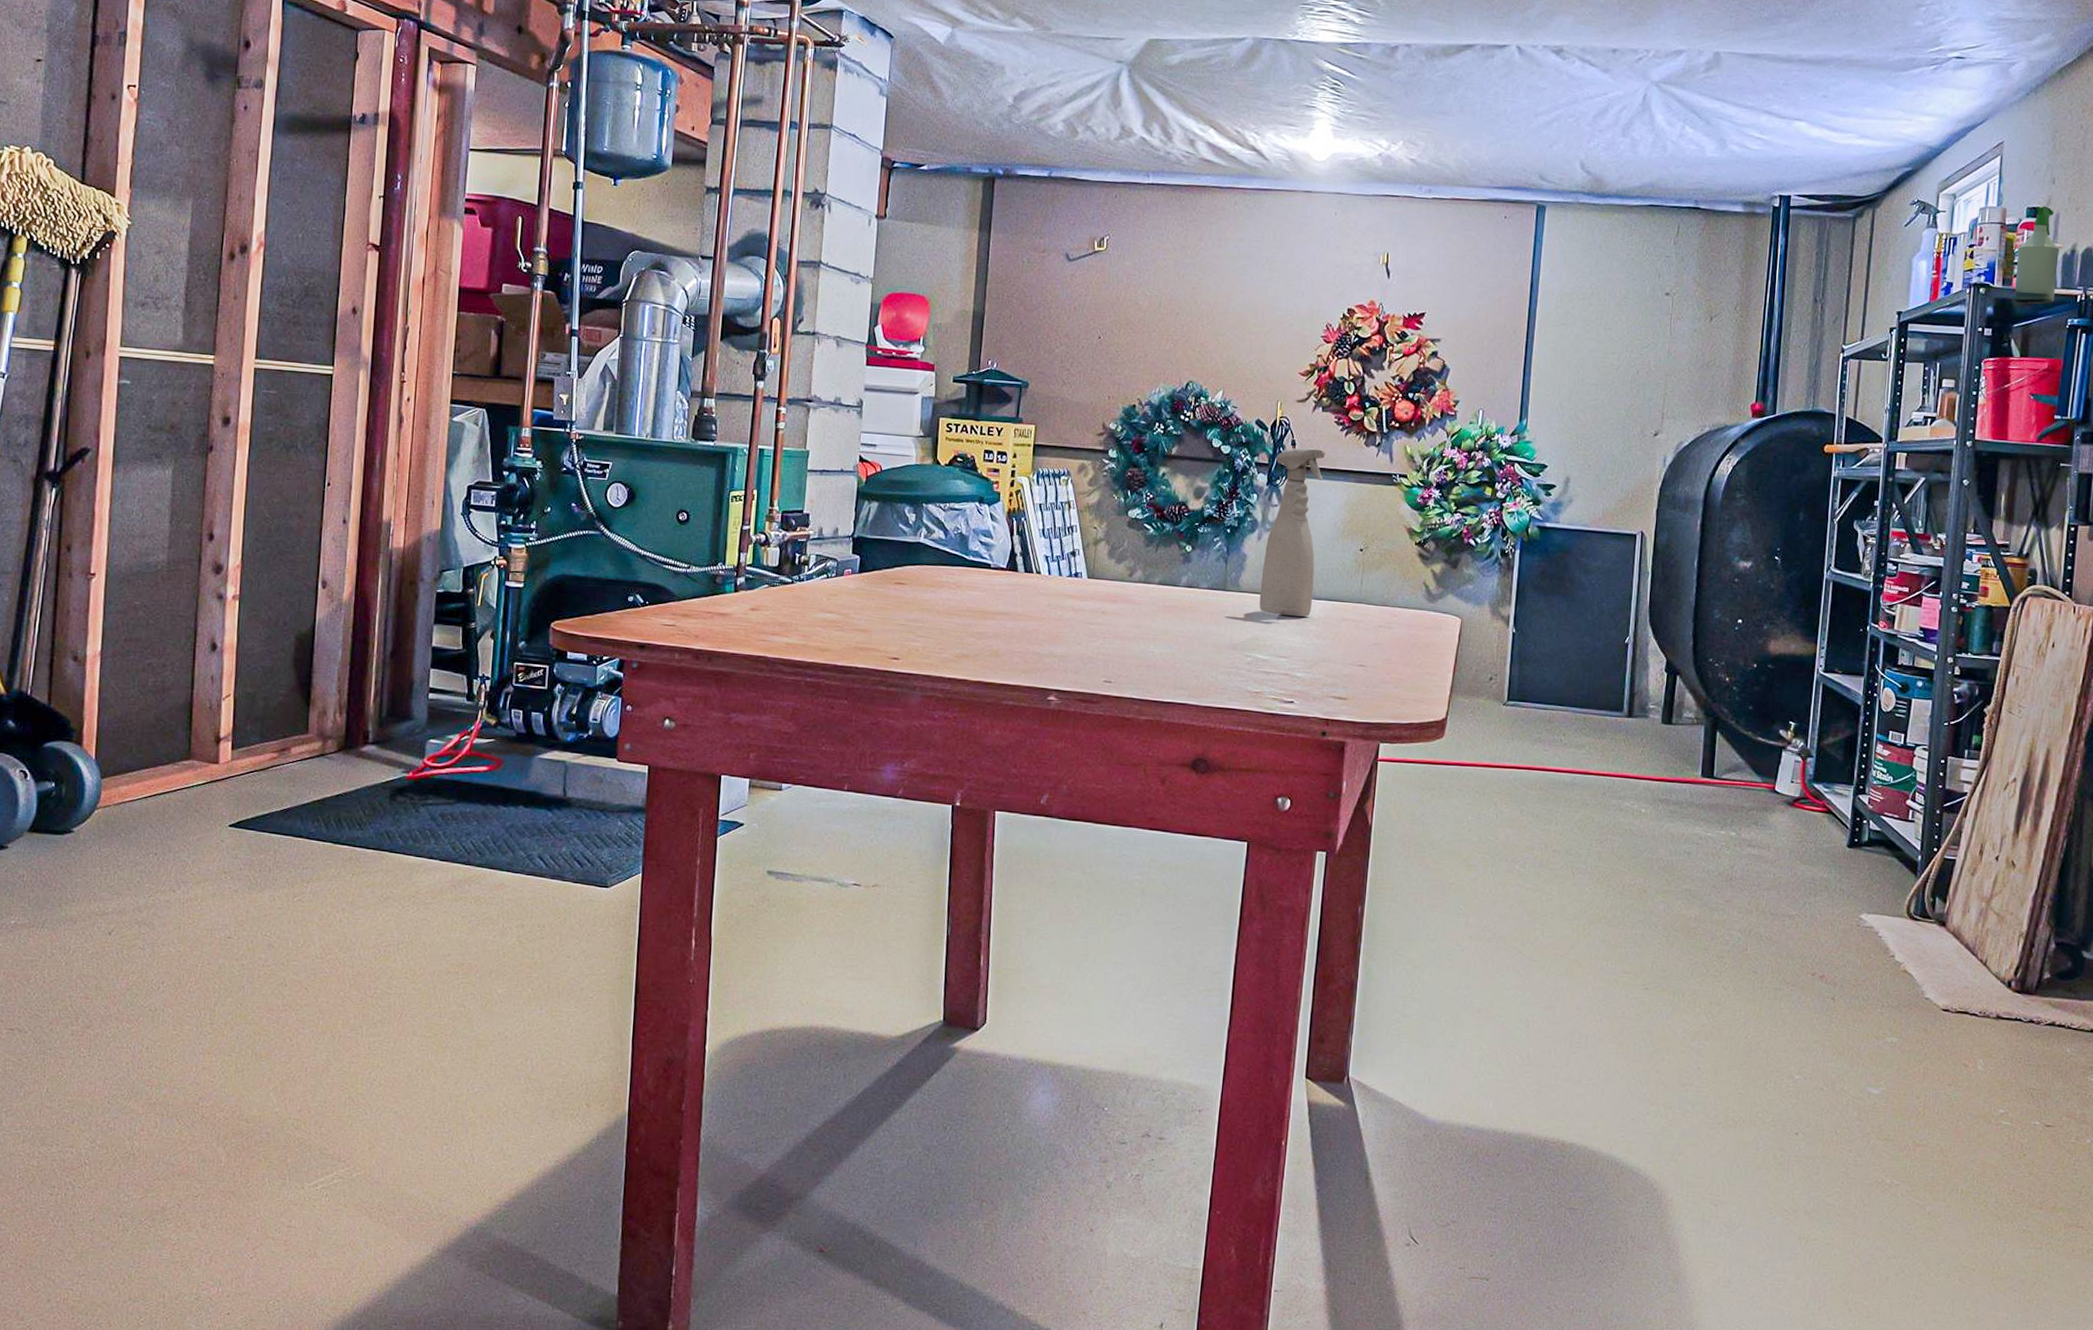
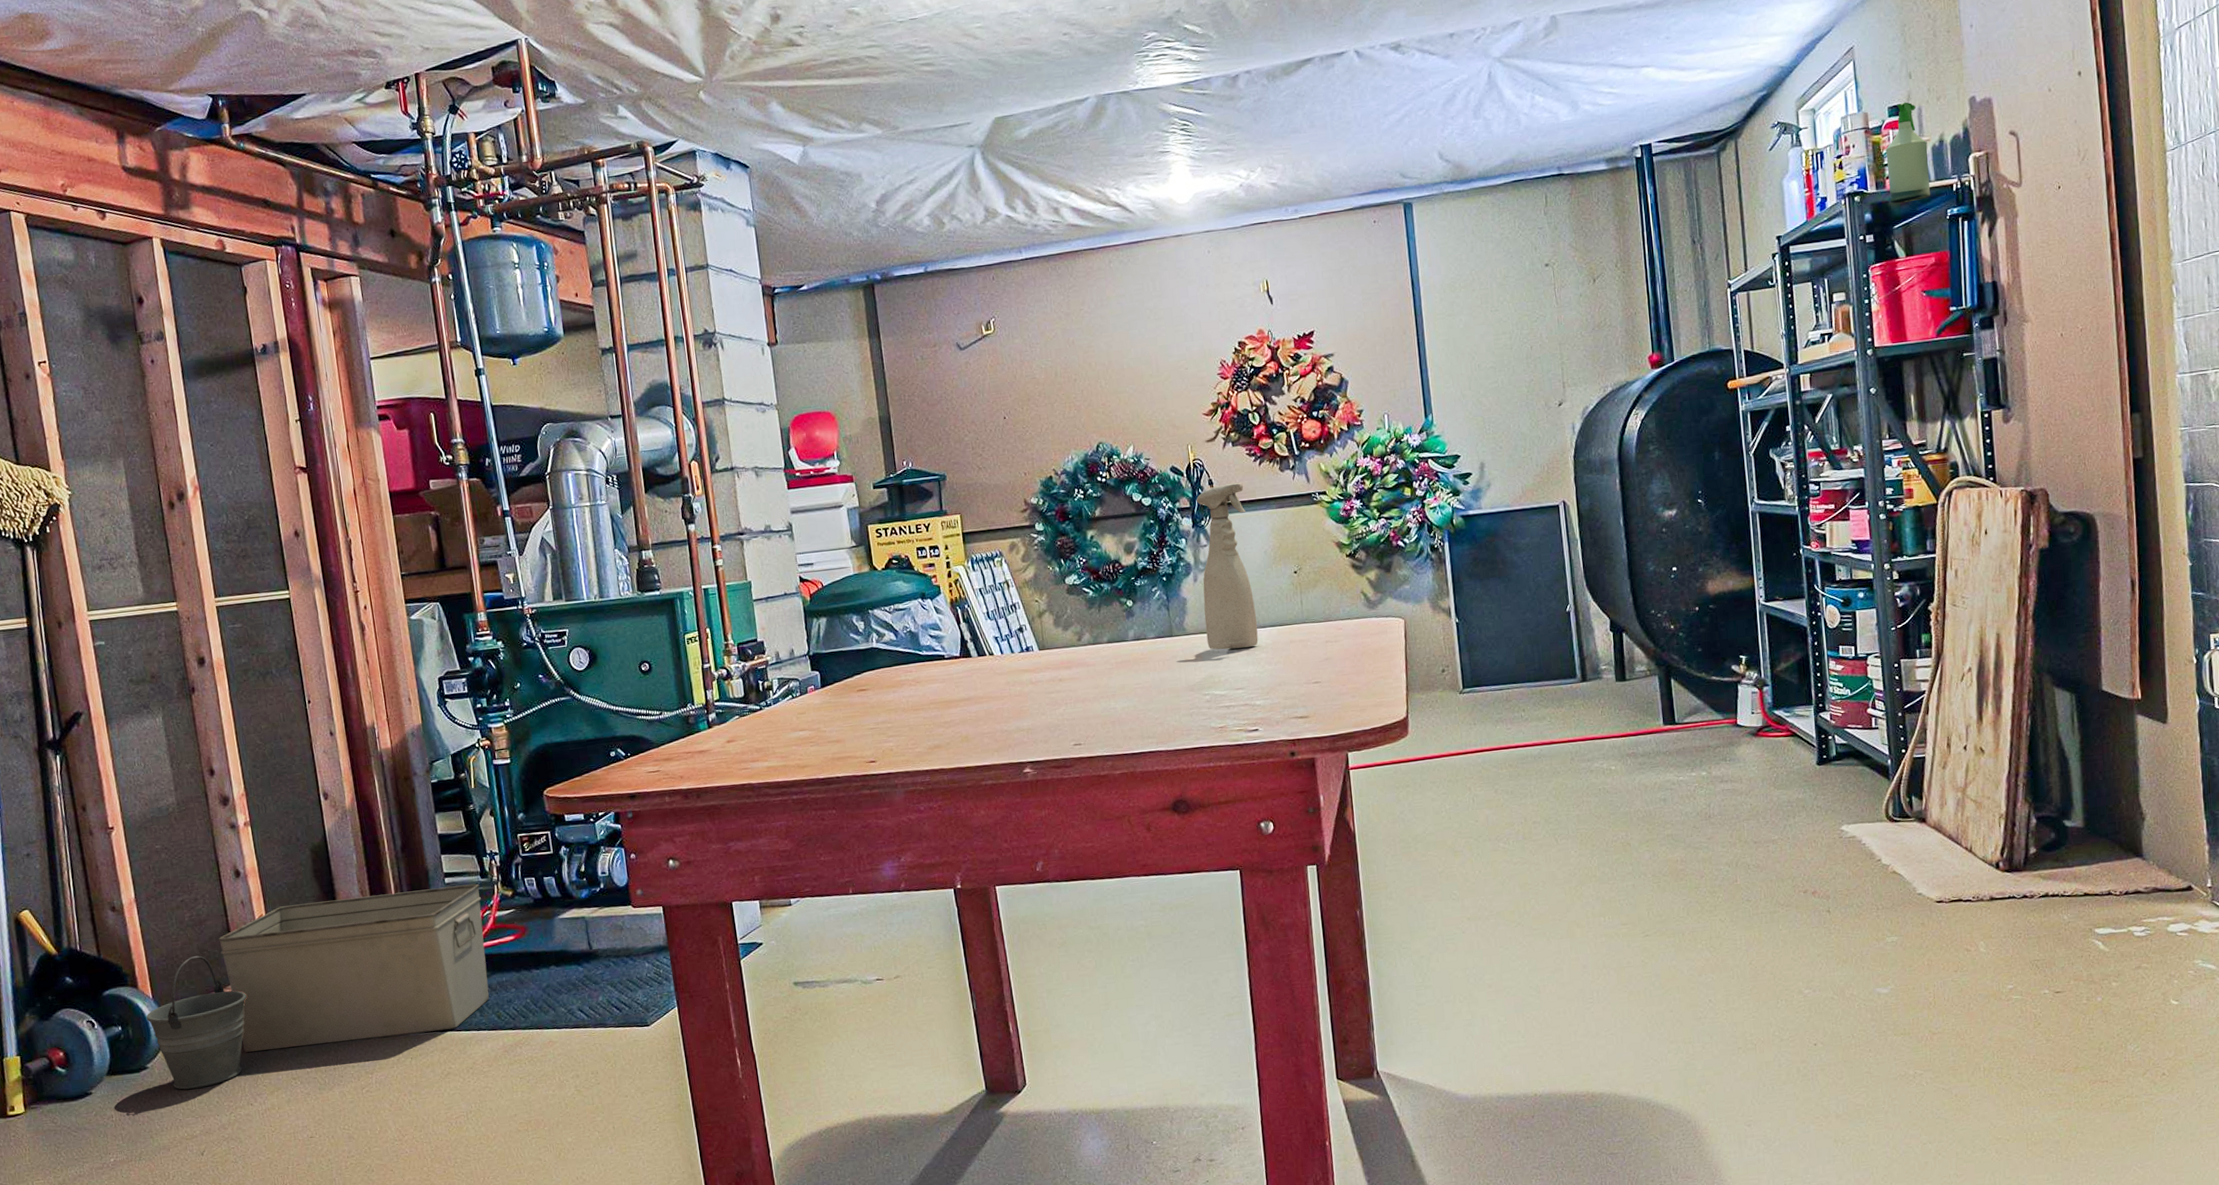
bucket: none [83,724,195,864] -> present [146,955,247,1090]
storage bin: none [178,689,464,852] -> present [218,883,490,1052]

